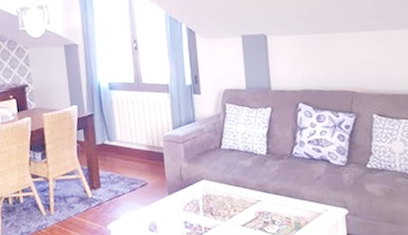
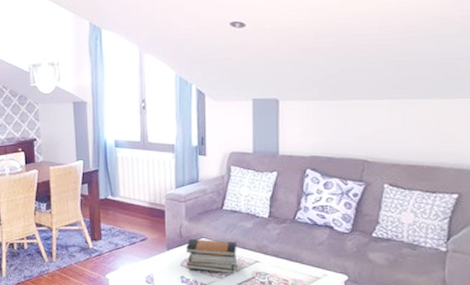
book stack: none [187,181,240,216] -> present [186,239,238,274]

